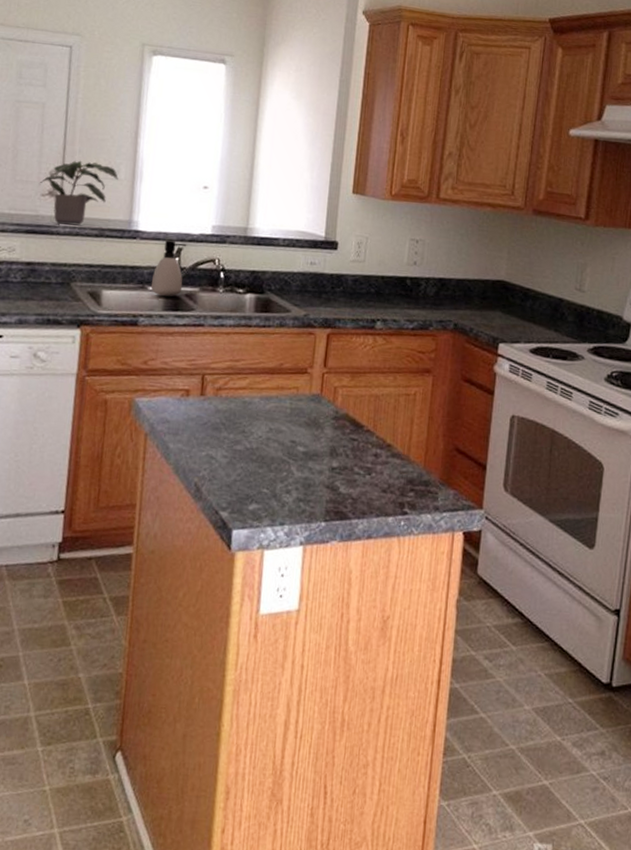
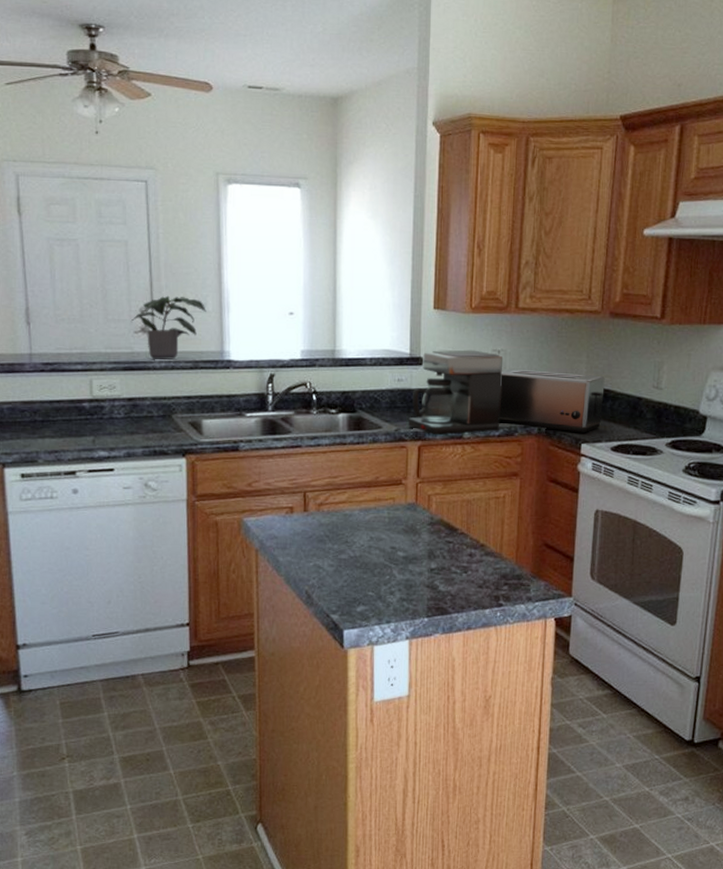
soap dispenser: present [150,239,187,297] -> none [247,367,279,422]
coffee maker: none [318,235,422,325] -> present [408,349,504,436]
toaster: none [414,259,526,333] -> present [499,368,605,433]

